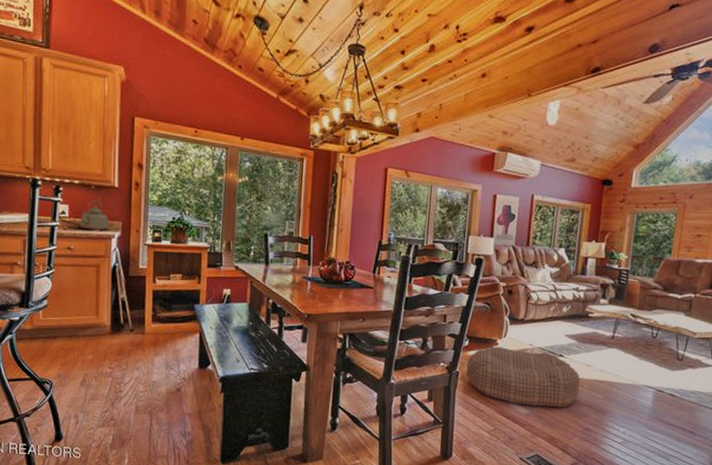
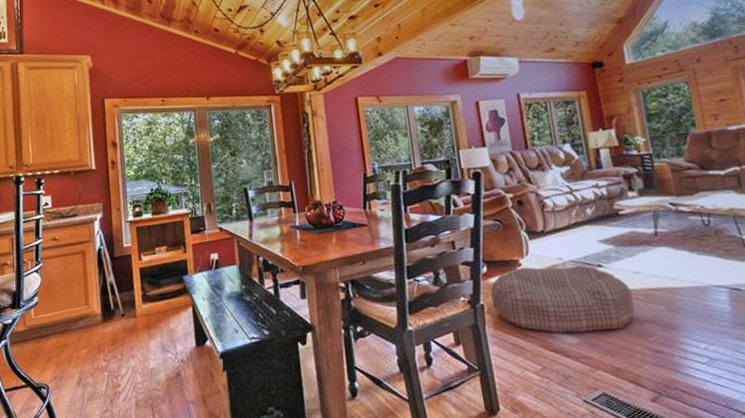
kettle: present [80,201,109,231] -> none [62,186,91,218]

